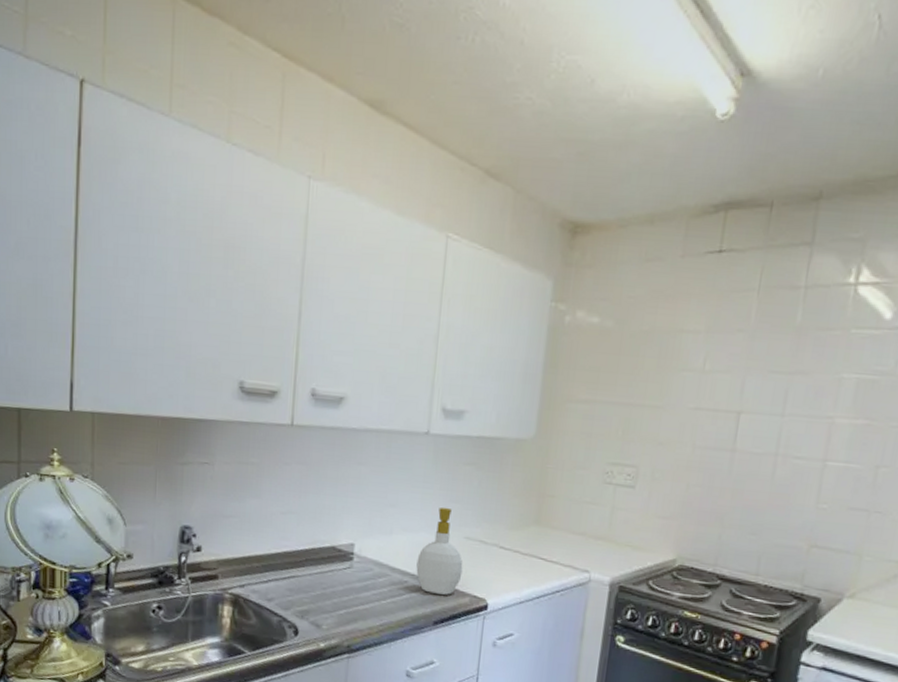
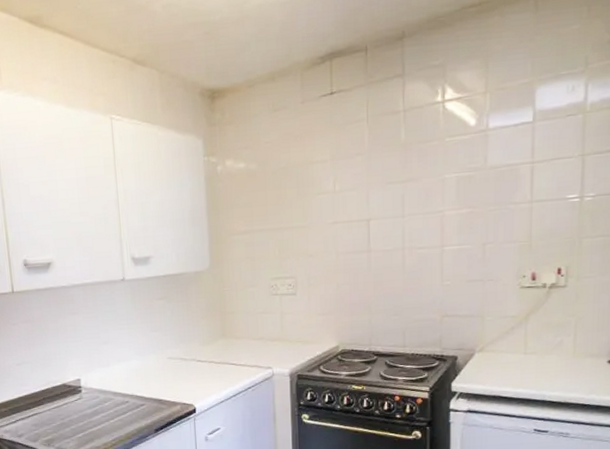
soap bottle: present [416,507,463,595] -> none [133,336,171,408]

